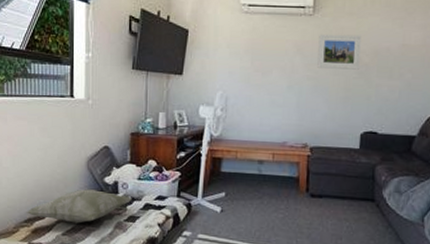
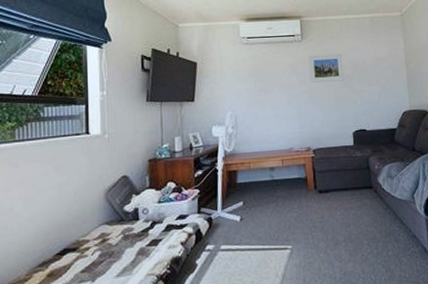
decorative pillow: present [26,189,132,224] -> none [40,220,153,259]

